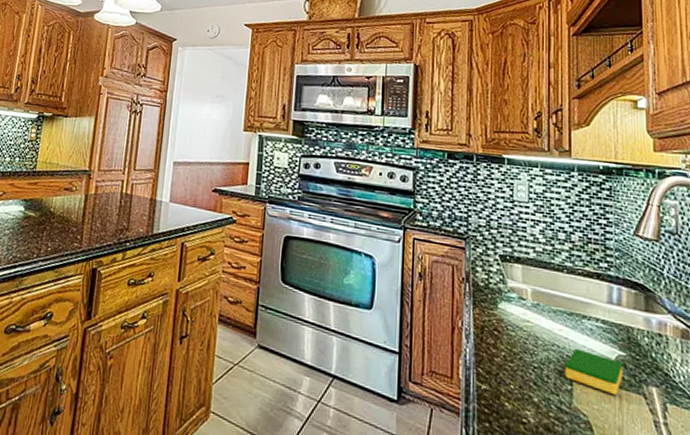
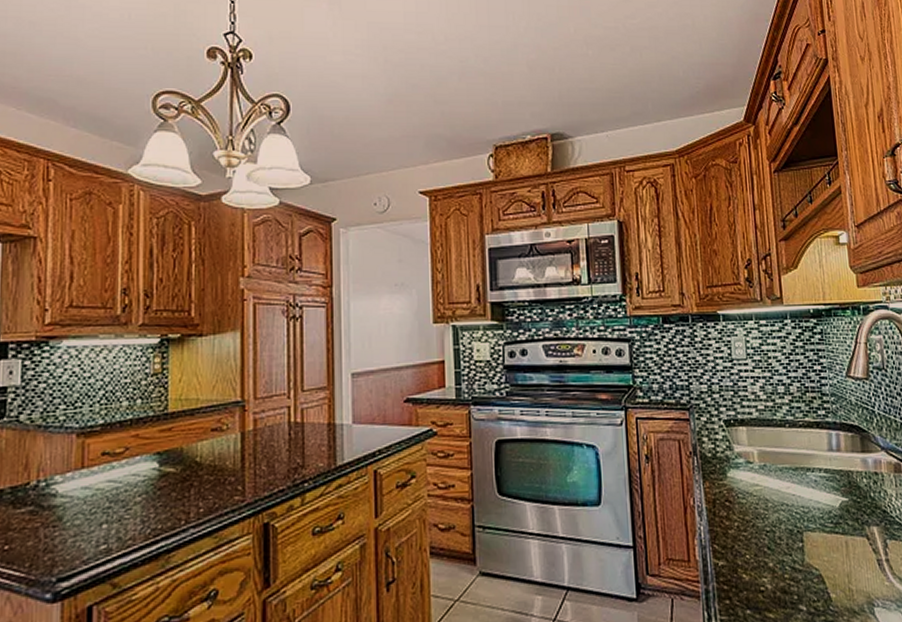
dish sponge: present [564,348,624,395] -> none [794,503,848,542]

